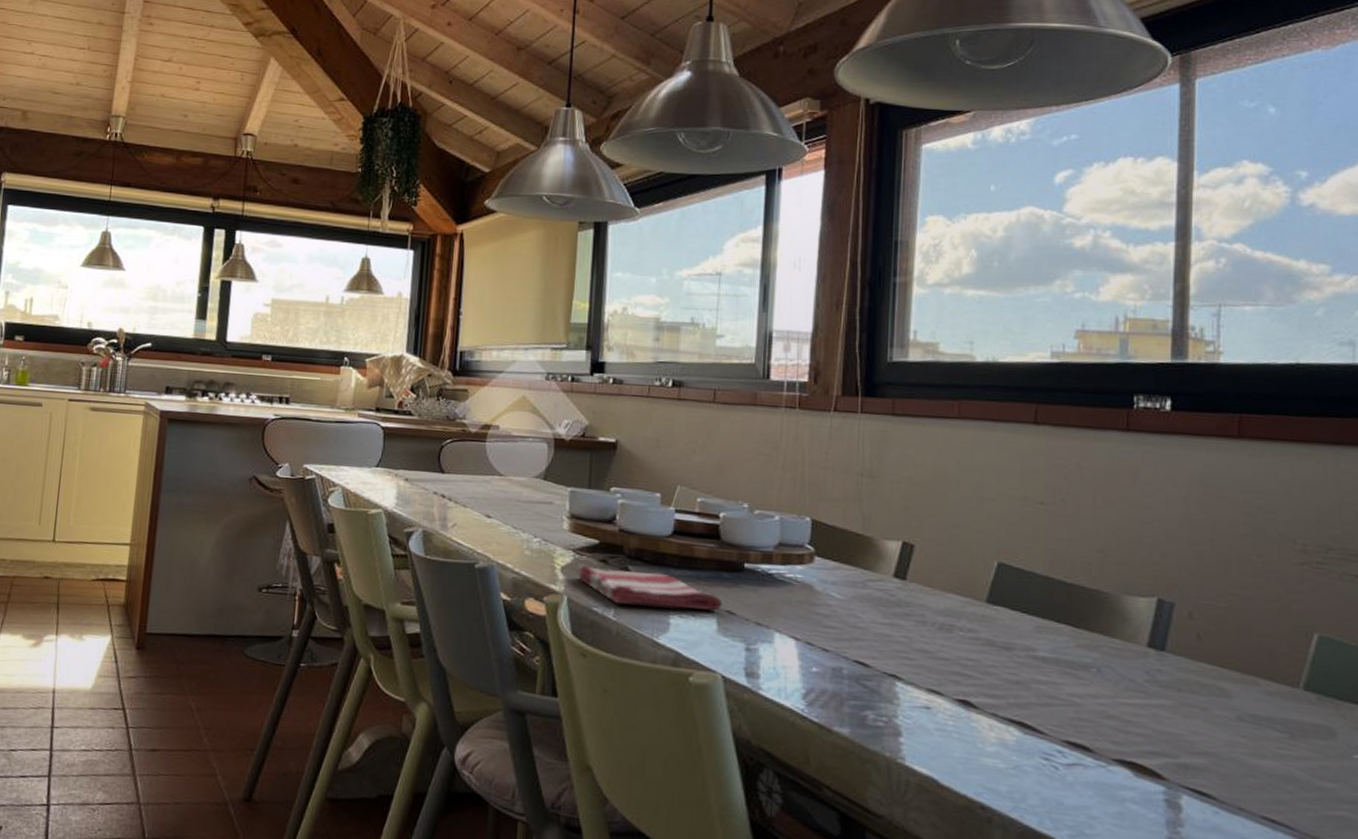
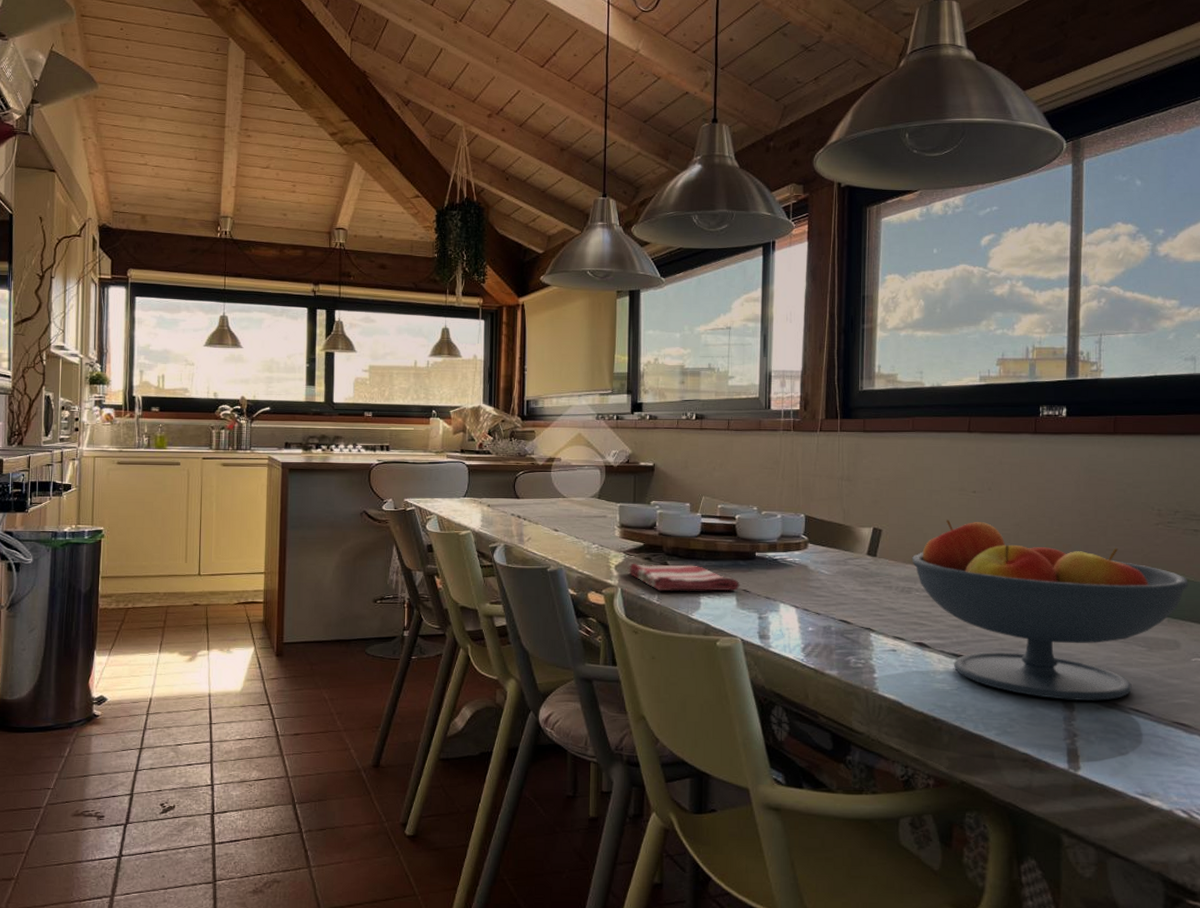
fruit bowl: none [954,537,1348,803] -> present [911,519,1188,701]

